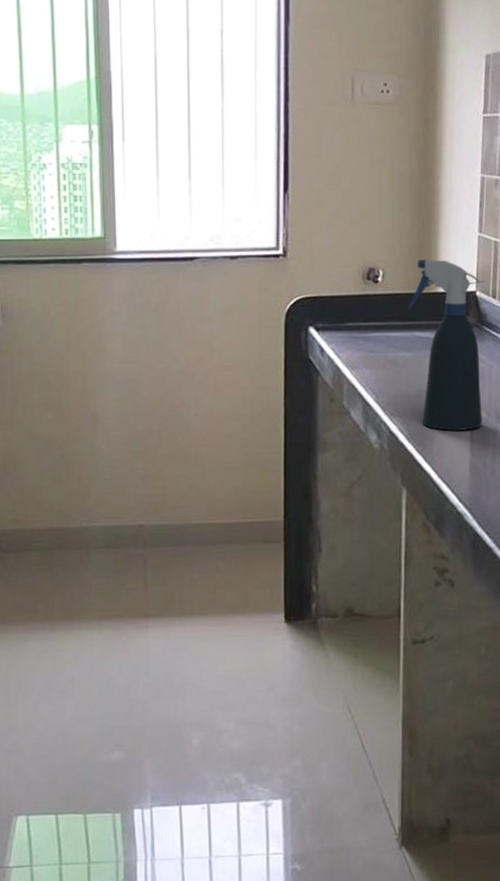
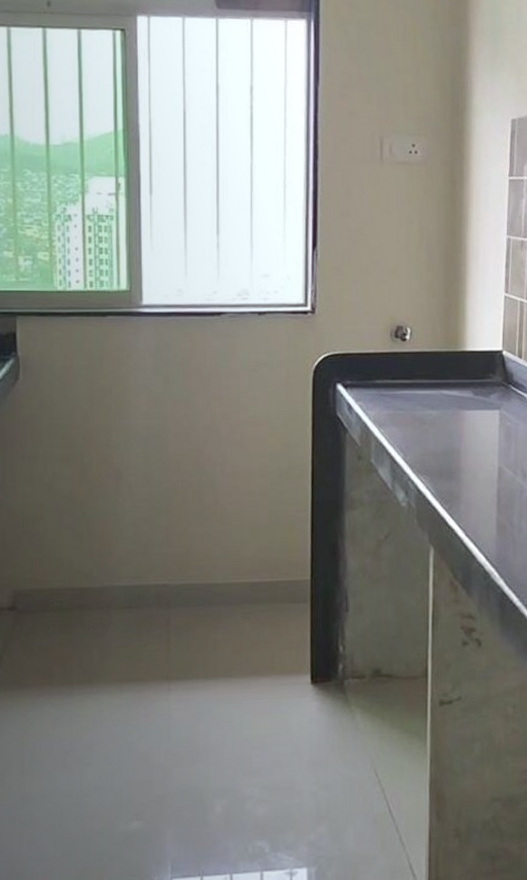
spray bottle: present [408,259,486,431] -> none [435,318,512,489]

